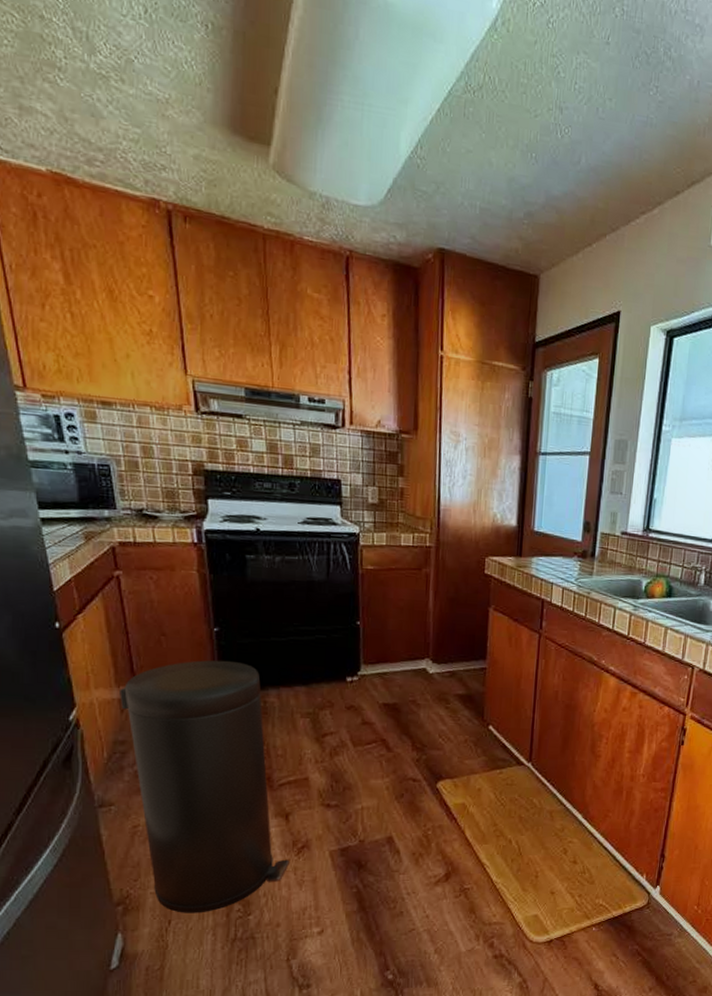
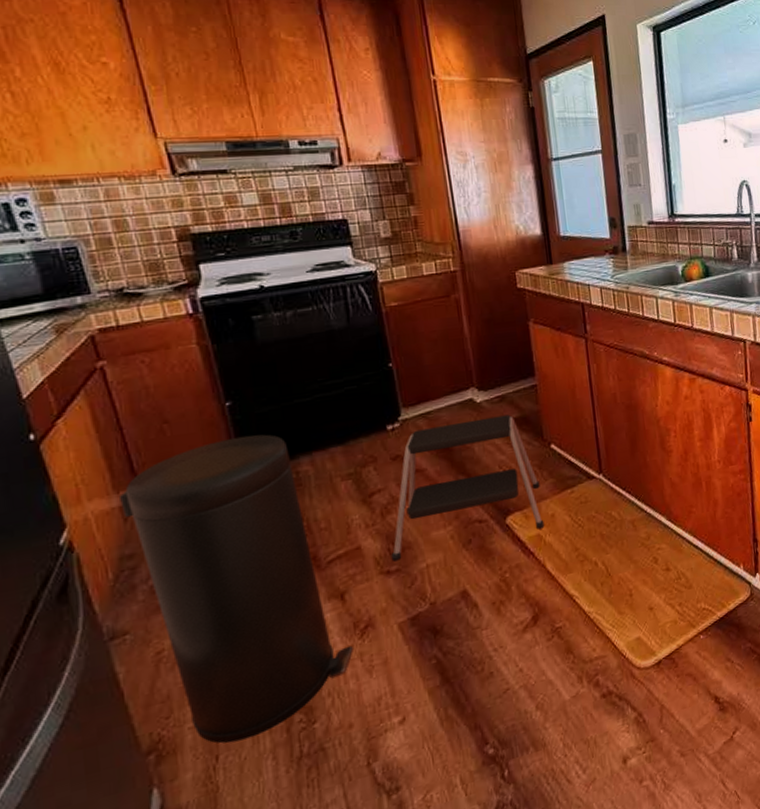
step stool: none [332,687,473,799] -> present [391,414,545,562]

